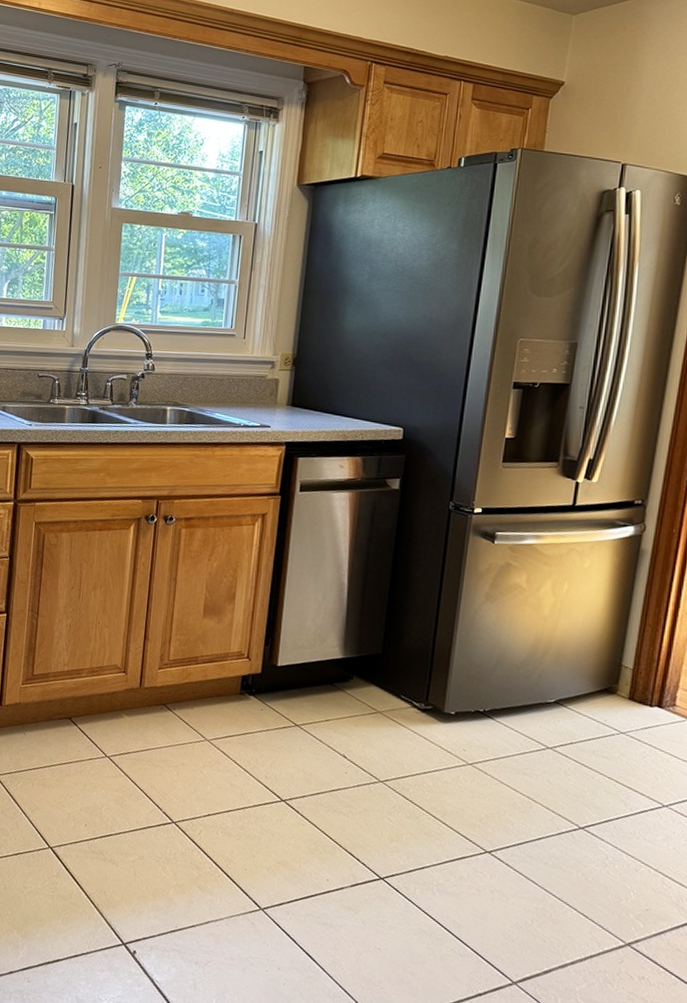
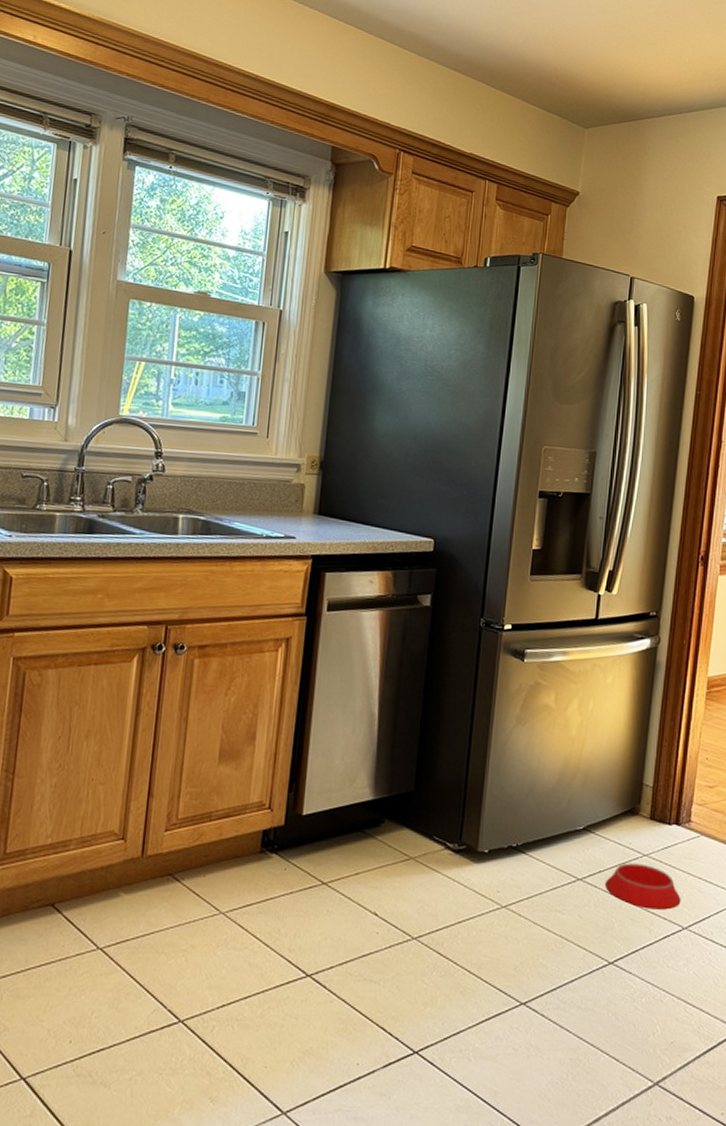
pet bowl: none [577,738,662,786] -> present [606,863,681,910]

